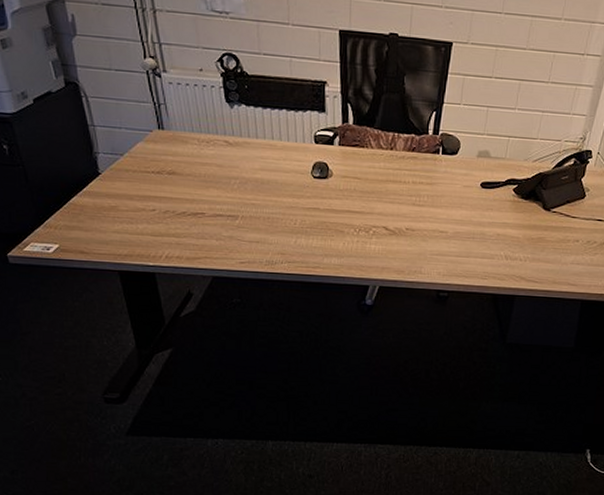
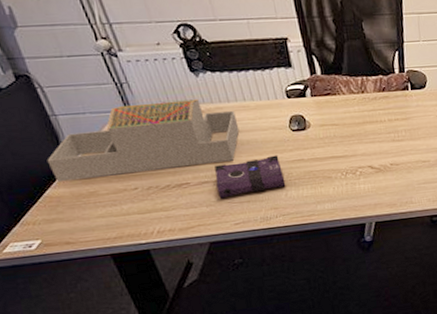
architectural model: none [78,125,262,198] -> present [47,99,240,182]
book: none [230,199,297,235] -> present [214,155,286,199]

